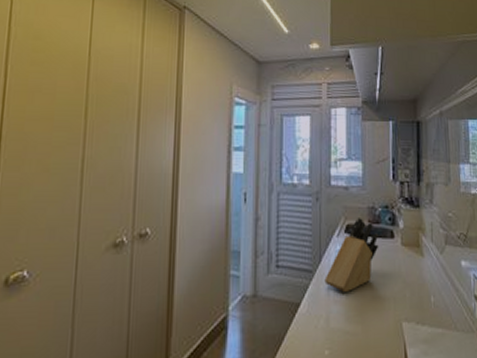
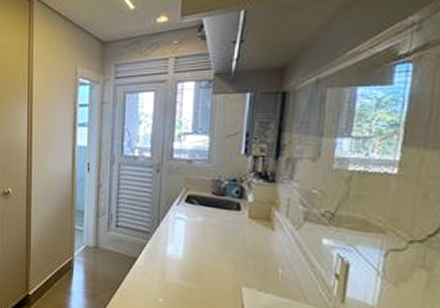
knife block: present [324,216,379,292] -> none [162,188,223,254]

